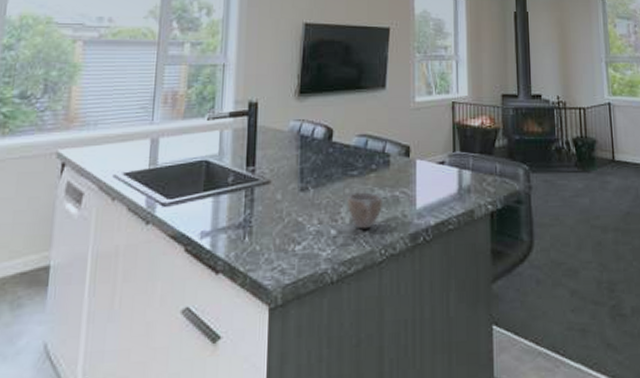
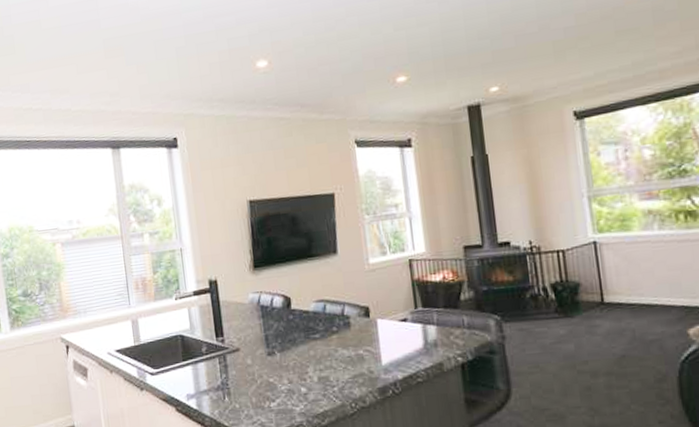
cup: present [347,192,382,229] -> none [312,352,348,386]

